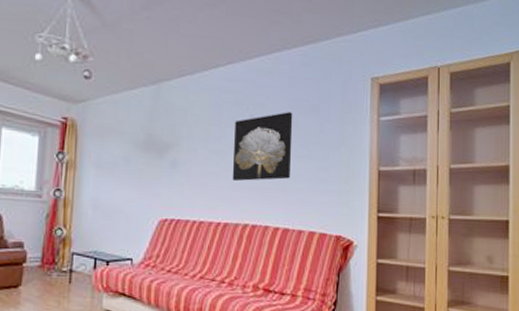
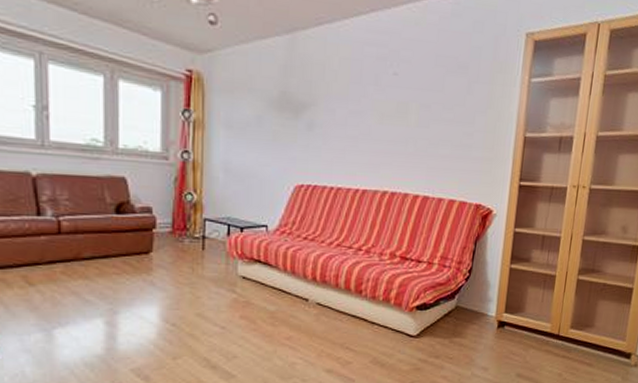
wall art: present [232,112,293,182] -> none [372,70,440,146]

